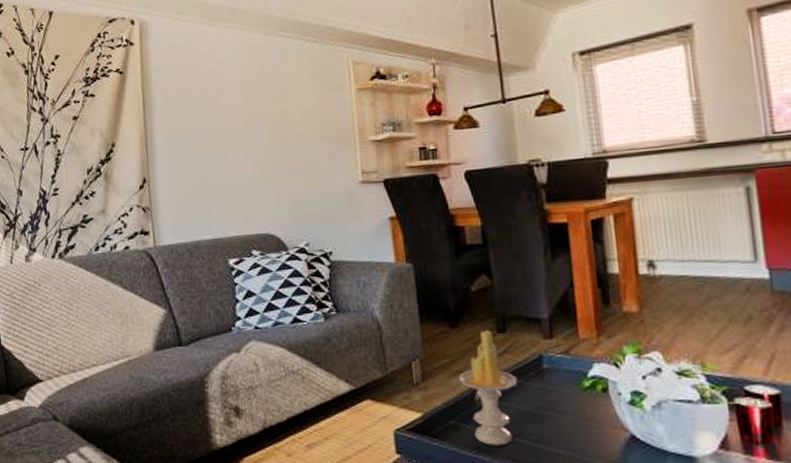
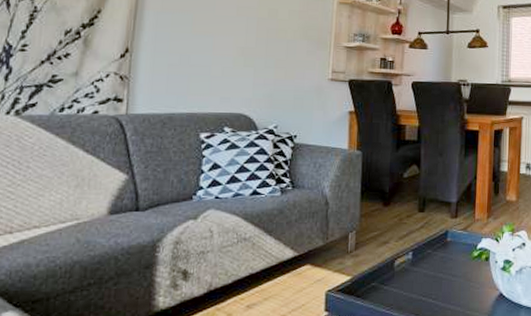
candle: present [458,329,518,446] -> none [383,209,428,303]

